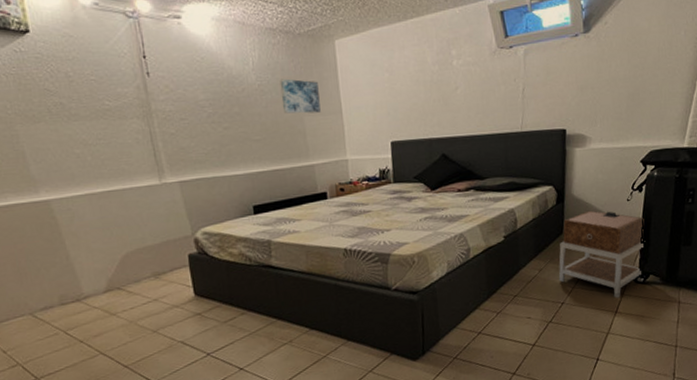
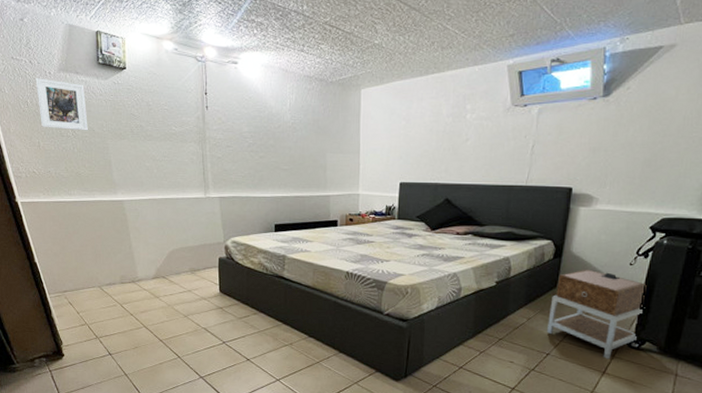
wall art: present [279,78,321,114] -> none [309,119,342,151]

